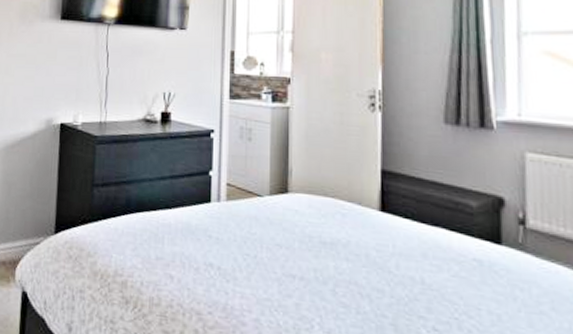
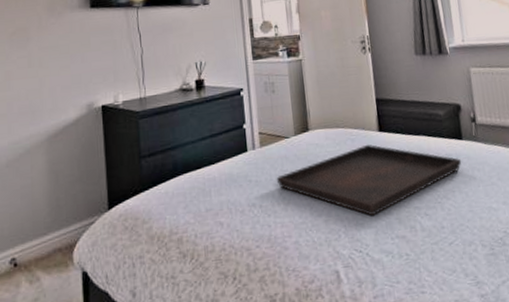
serving tray: none [241,224,497,314] -> present [276,145,462,216]

